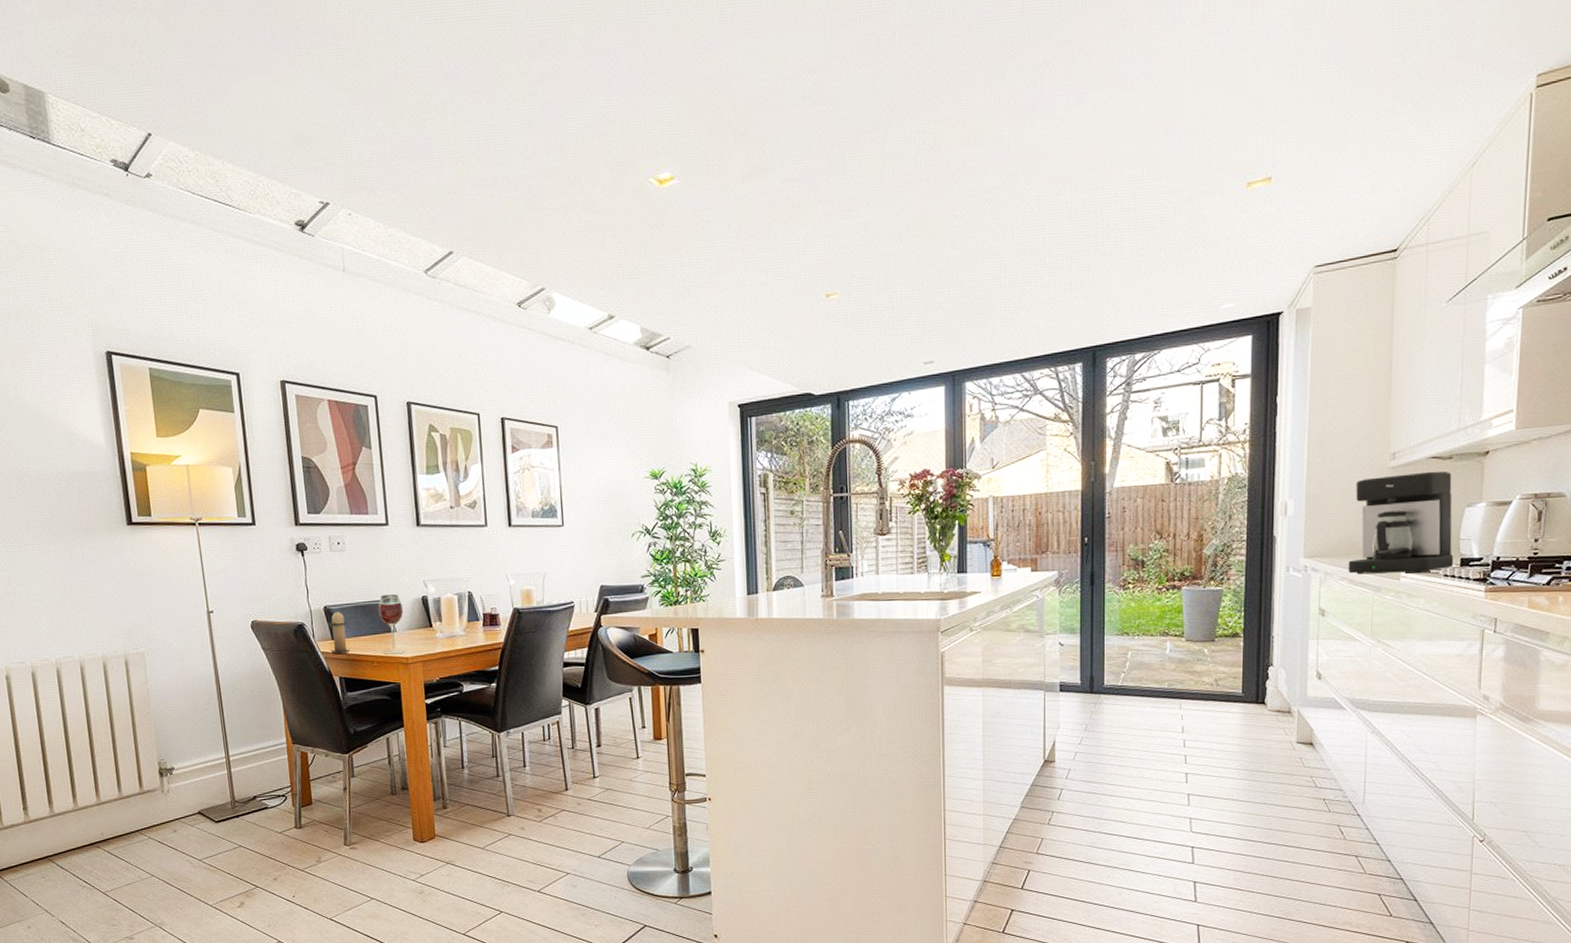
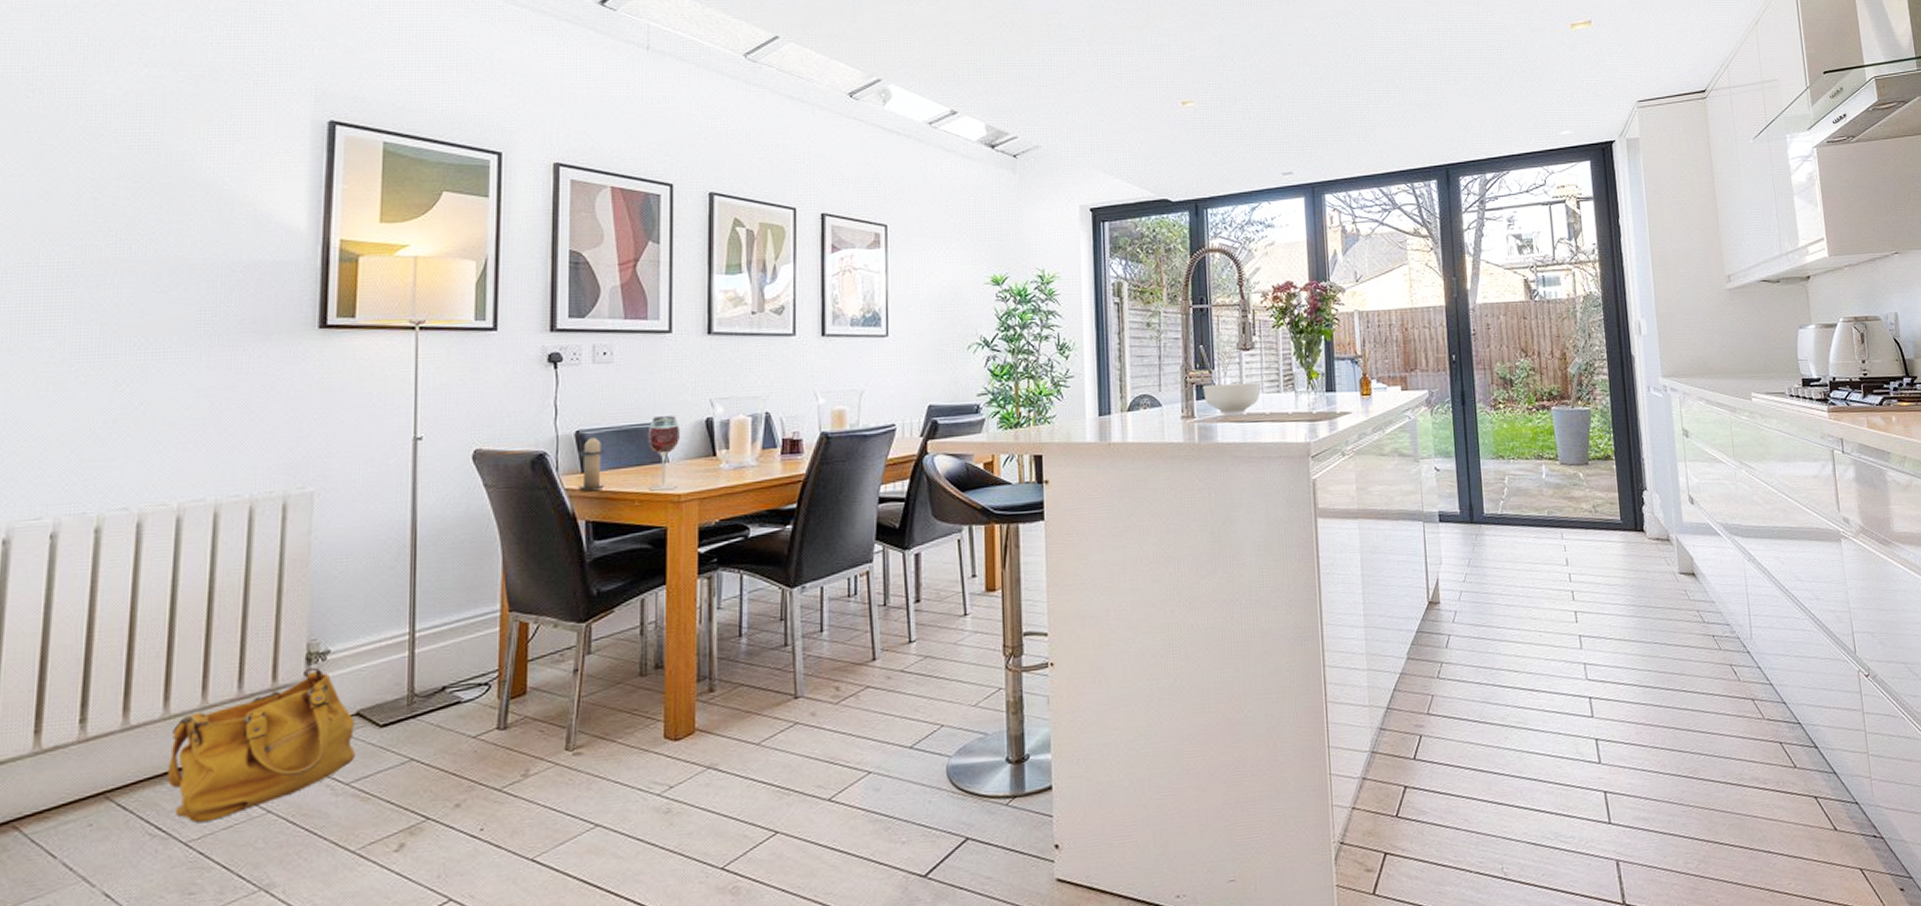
handbag: none [82,779,203,881] -> present [167,667,355,824]
bowl: none [841,565,896,593] -> present [1202,382,1261,414]
coffee maker: present [1348,471,1454,575] -> none [1700,293,1797,395]

